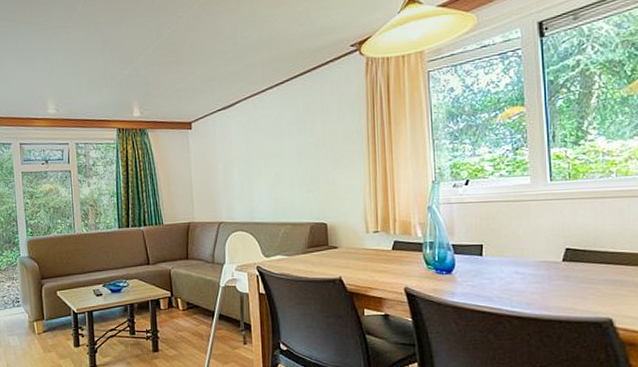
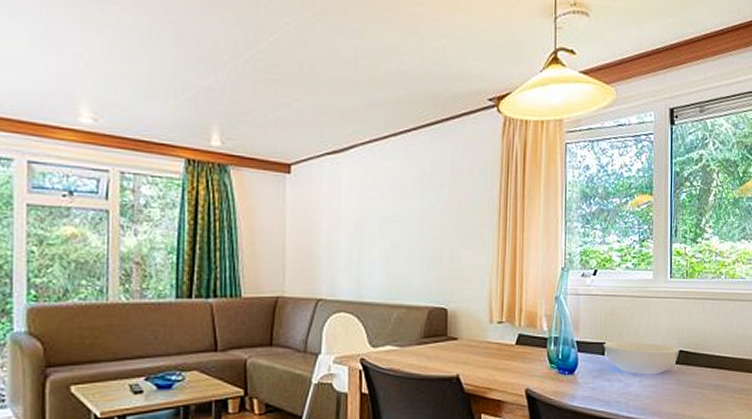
bowl: none [480,242,567,273] -> present [603,341,680,375]

